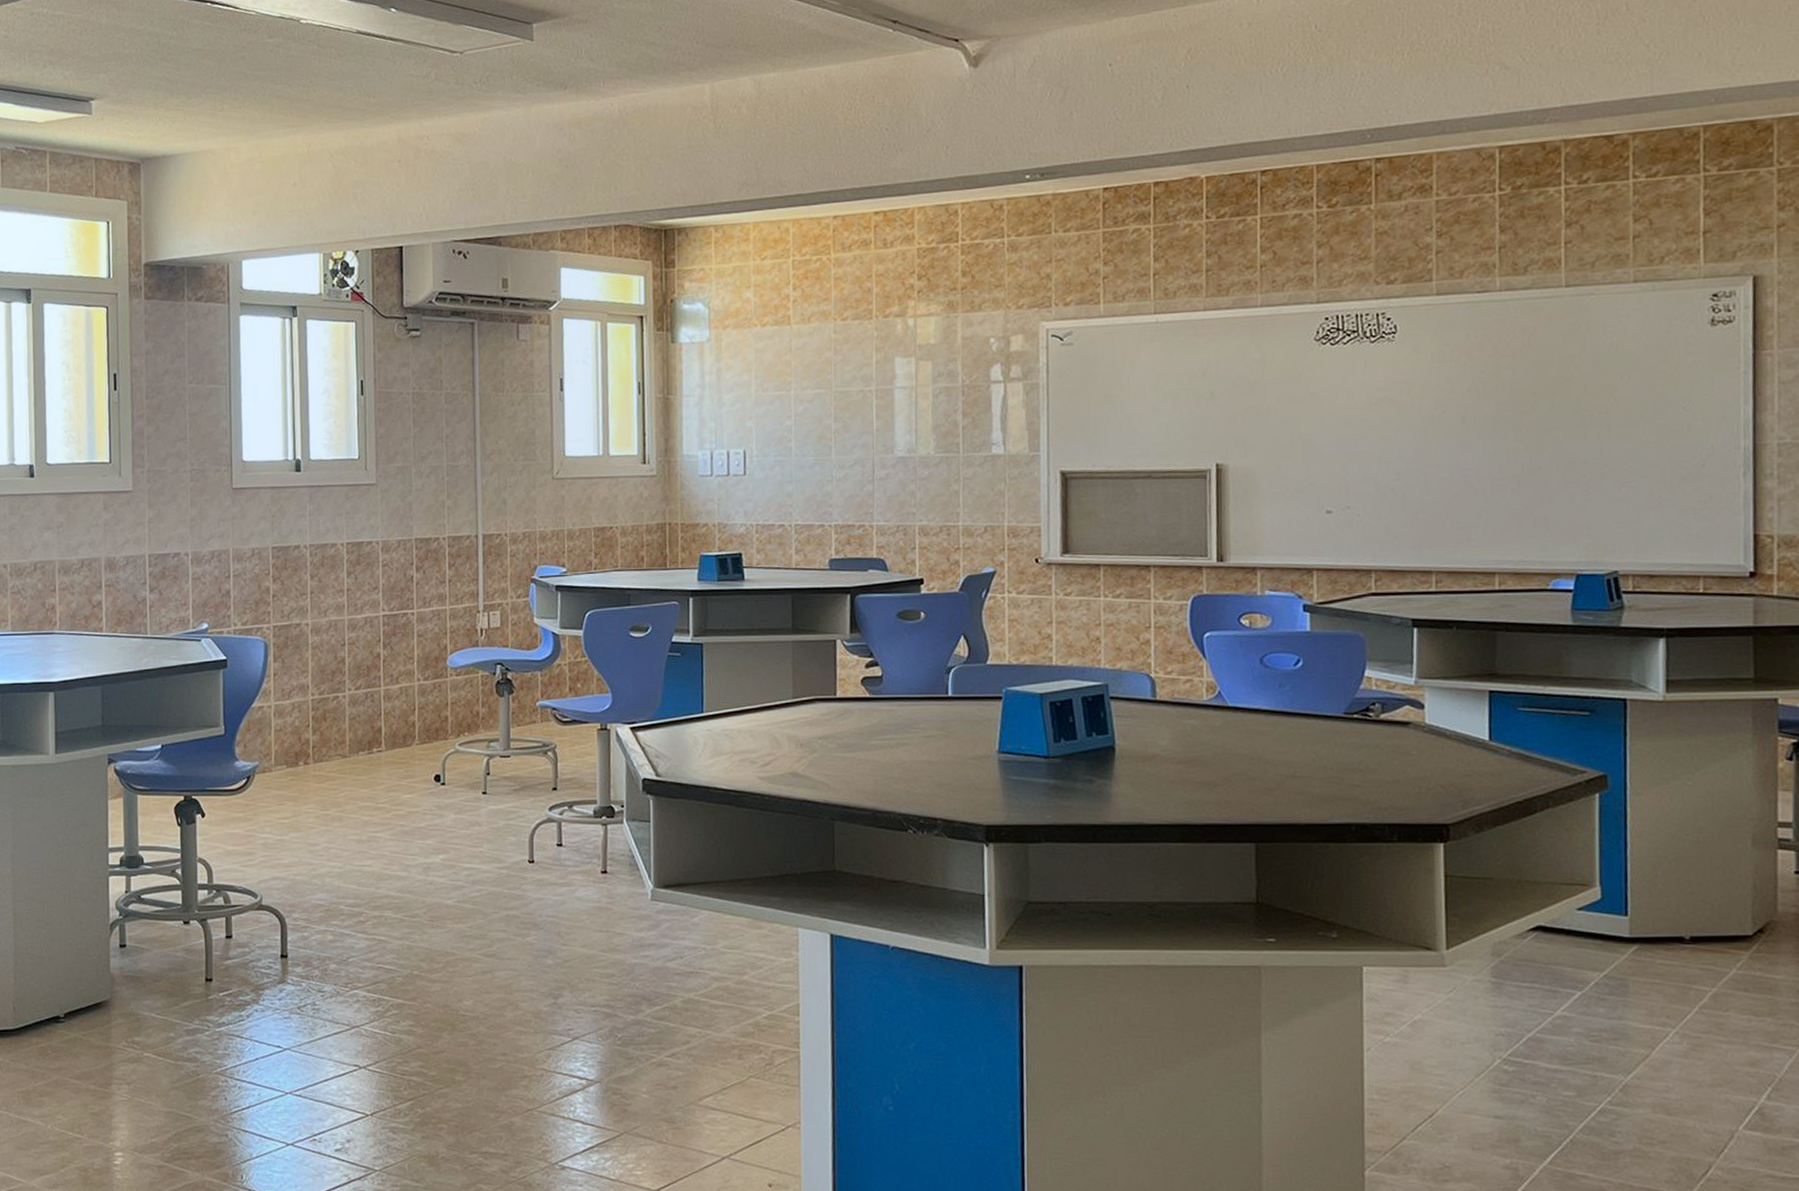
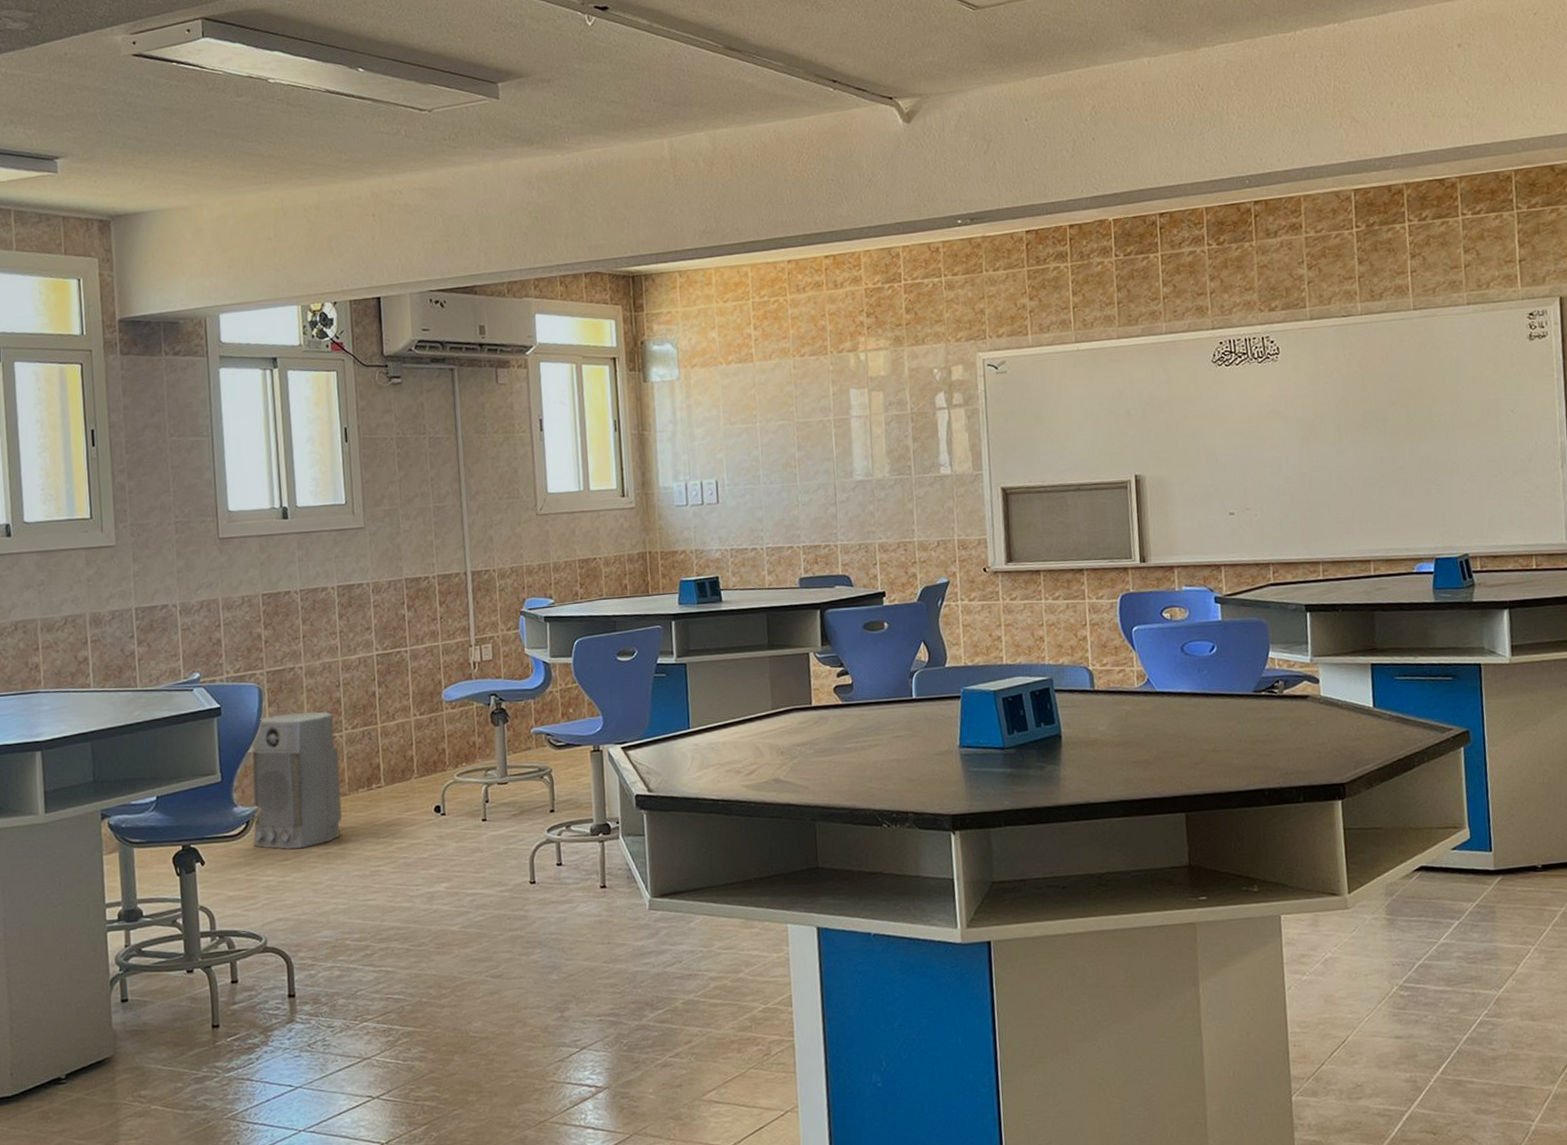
air purifier: none [253,669,342,808] -> present [252,711,342,850]

